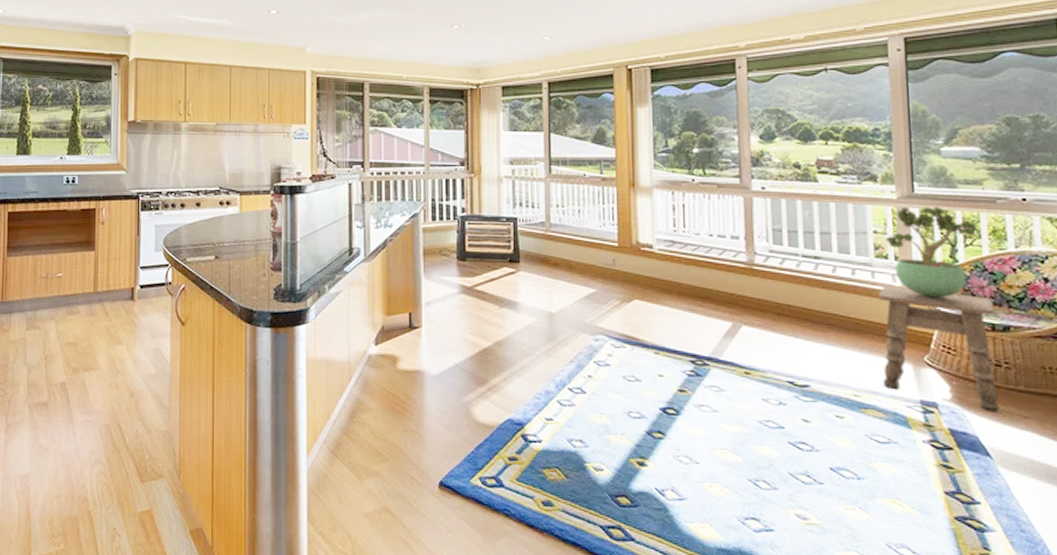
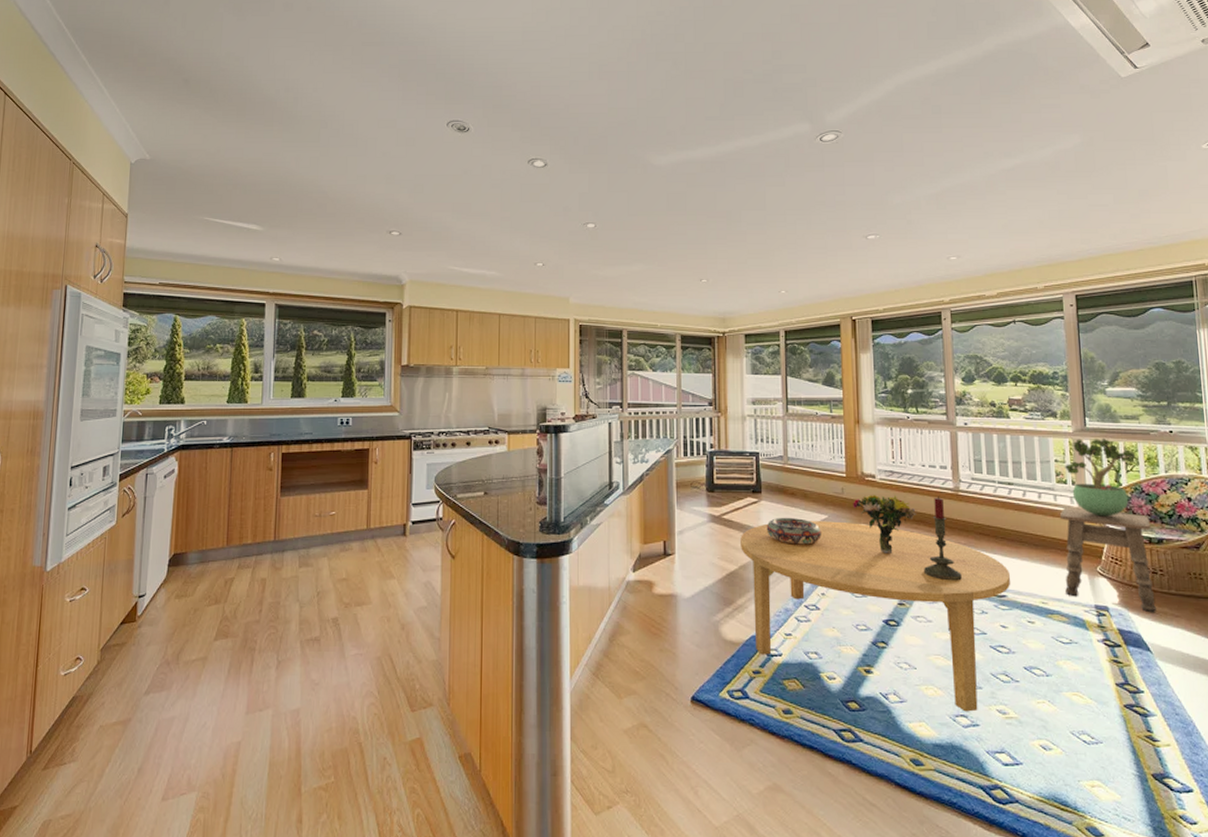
dining table: none [495,295,815,515] -> present [740,521,1010,712]
decorative bowl: none [525,290,589,321] -> present [766,517,821,545]
bouquet: none [626,267,703,334] -> present [853,495,917,554]
candle: none [710,270,755,367] -> present [924,496,962,581]

